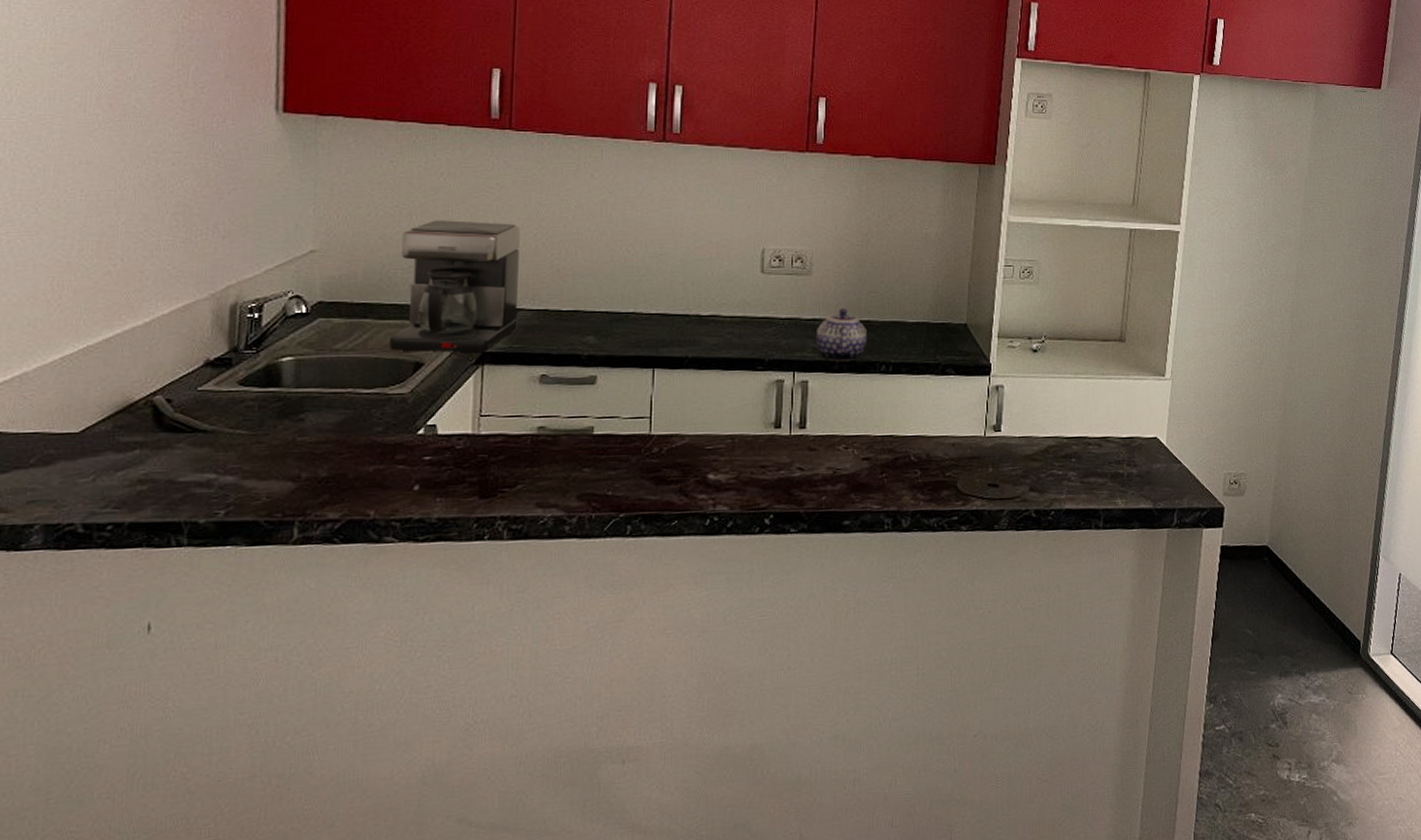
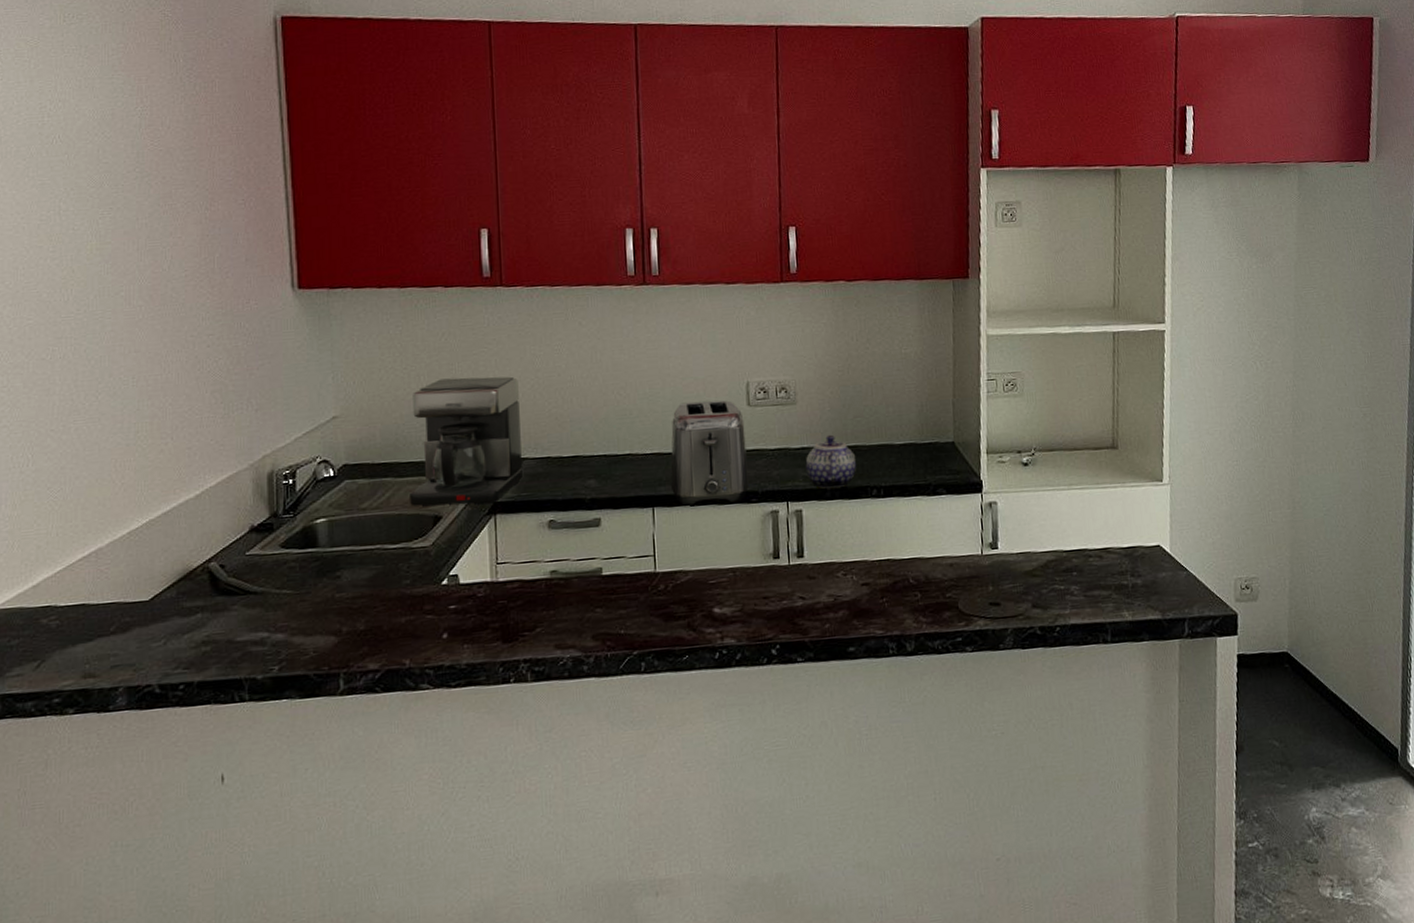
toaster: none [673,264,756,369] -> present [670,400,749,506]

